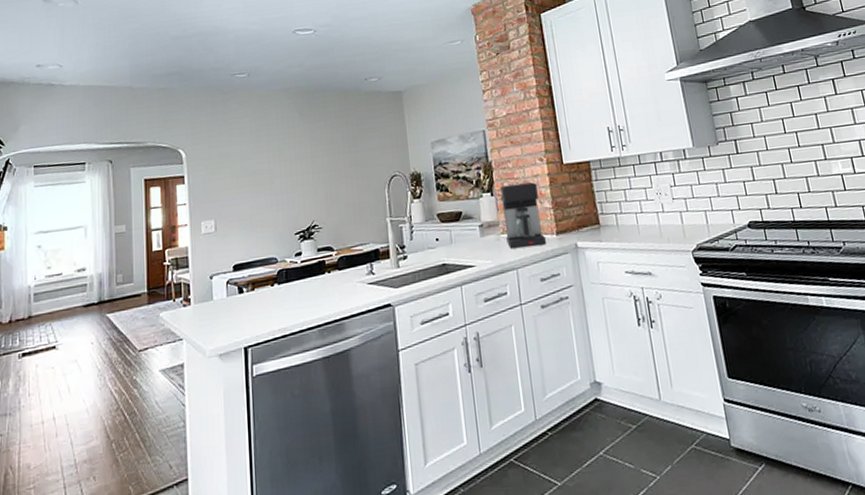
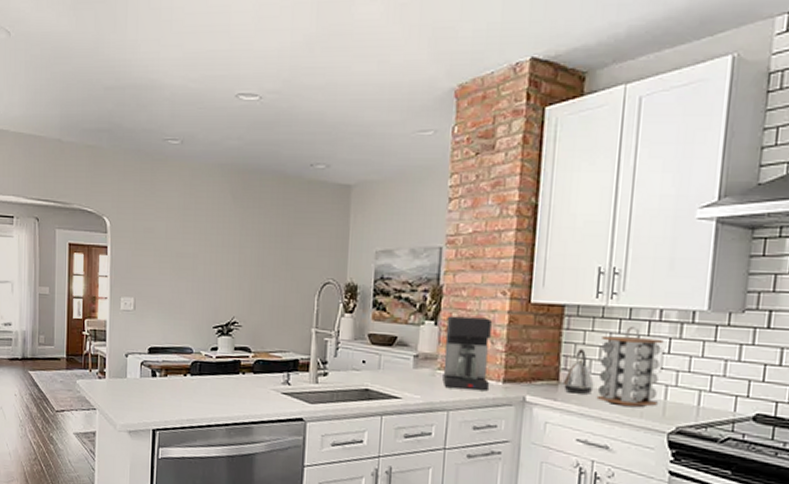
kettle: none [603,194,628,233] -> present [563,349,594,394]
spice rack: none [623,168,678,236] -> present [596,325,664,408]

